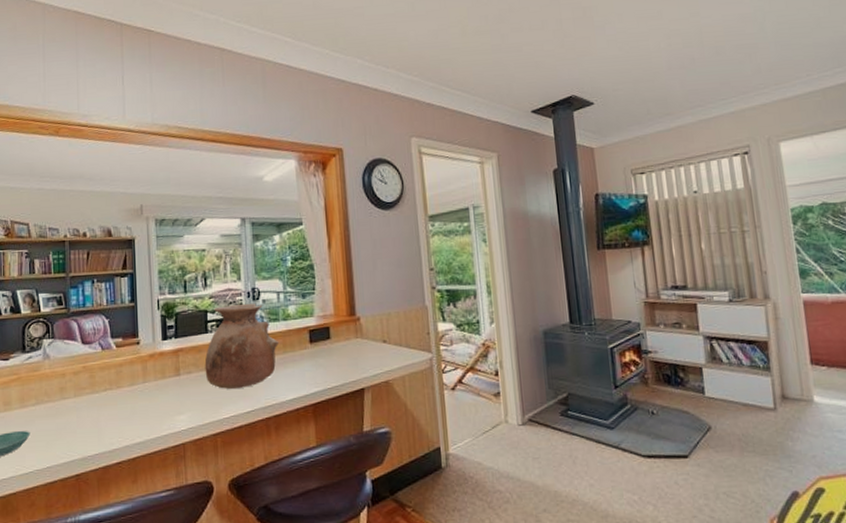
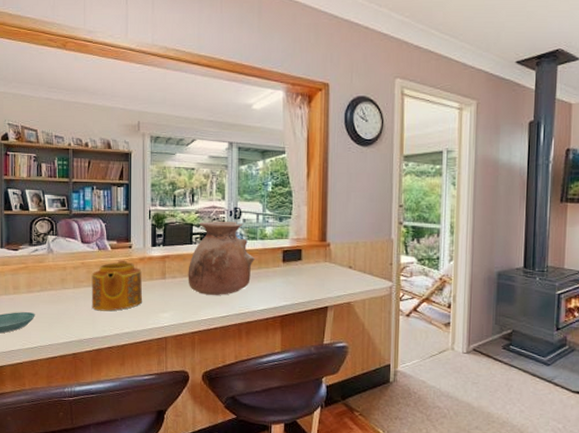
teapot: none [95,358,155,421] -> present [91,260,143,312]

